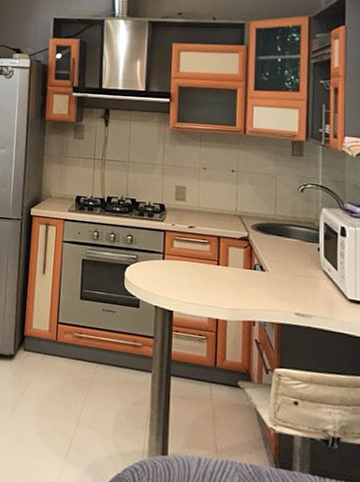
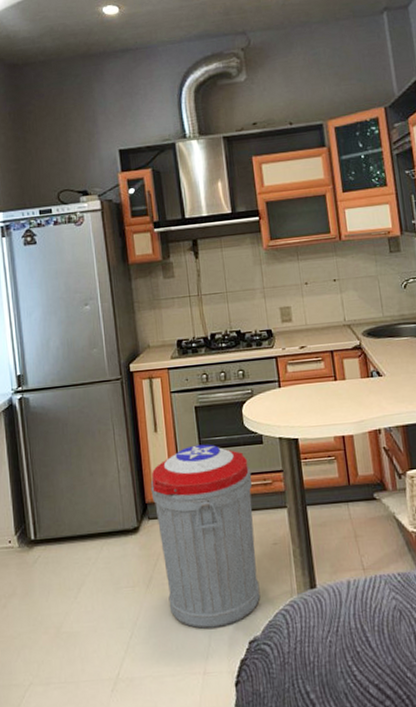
trash can: none [29,294,124,467] -> present [150,444,261,629]

